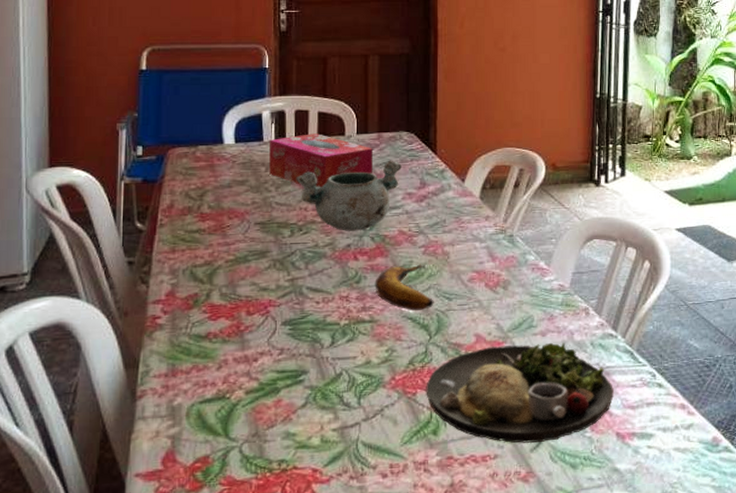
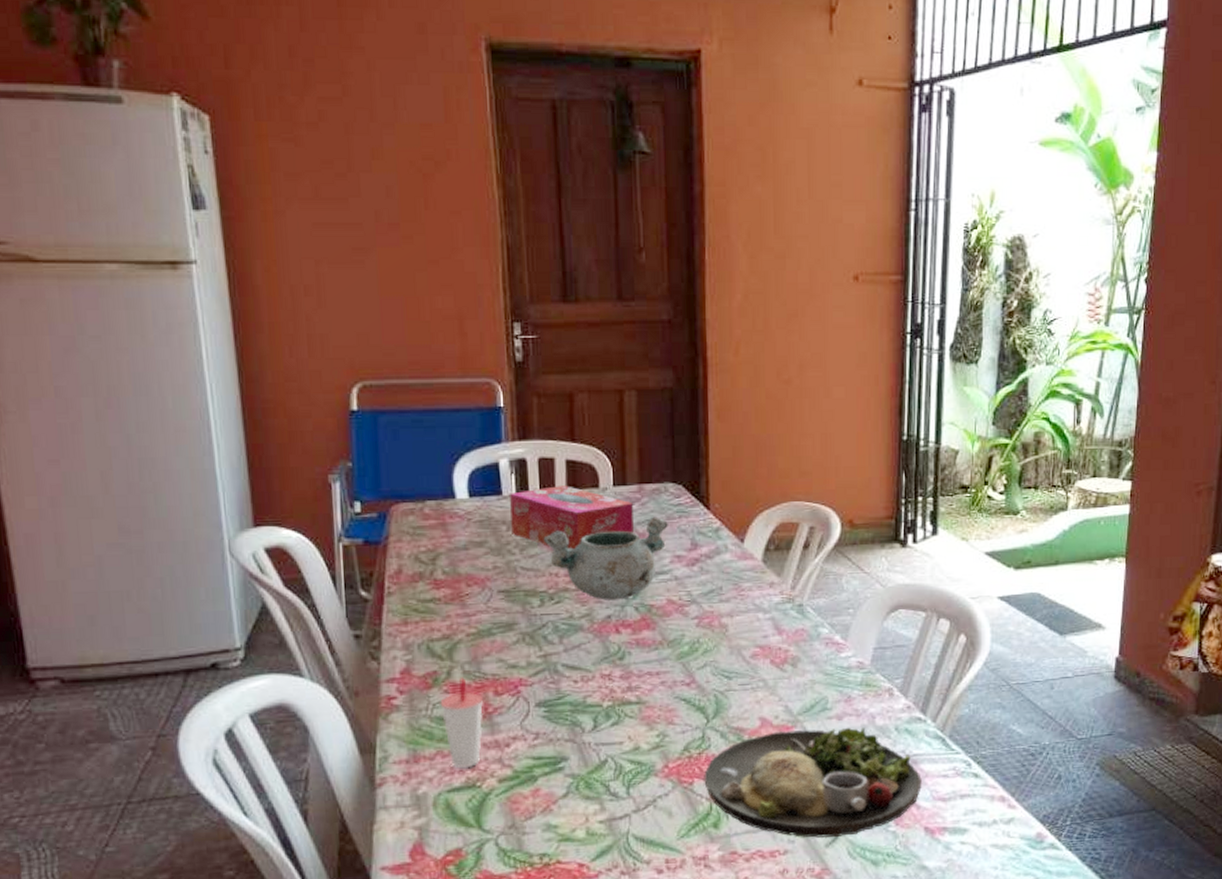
cup: none [198,299,237,382] -> present [440,678,484,769]
banana: present [374,264,434,312] -> none [641,638,711,692]

